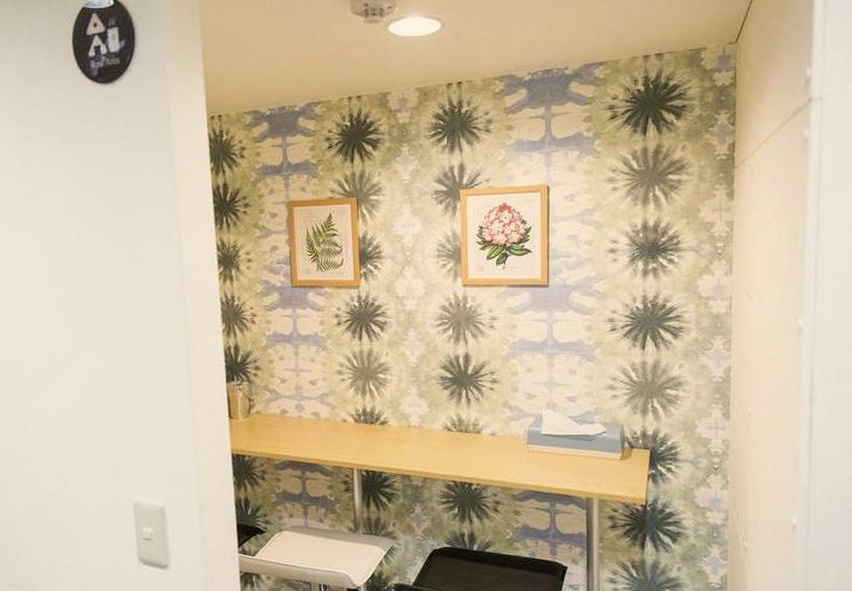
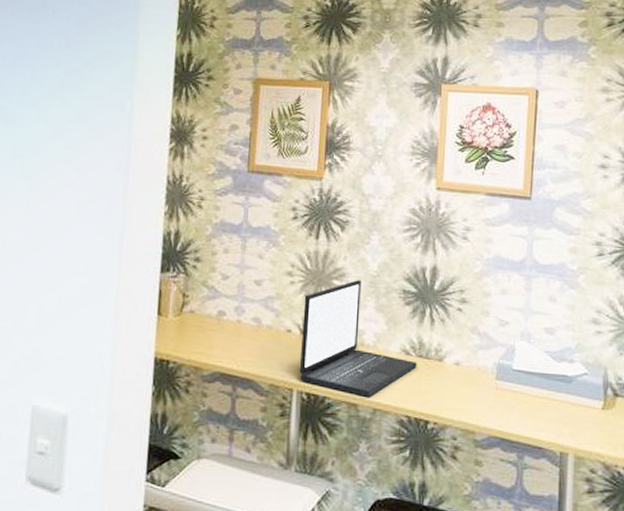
laptop: none [355,372,458,469] -> present [299,280,417,397]

